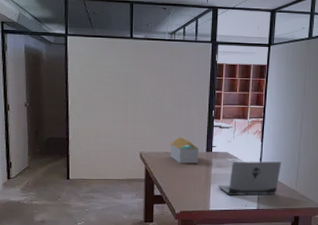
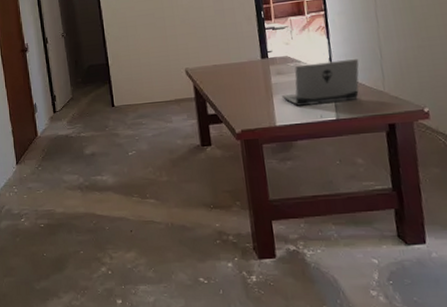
architectural model: present [170,136,199,164] -> none [217,45,254,76]

